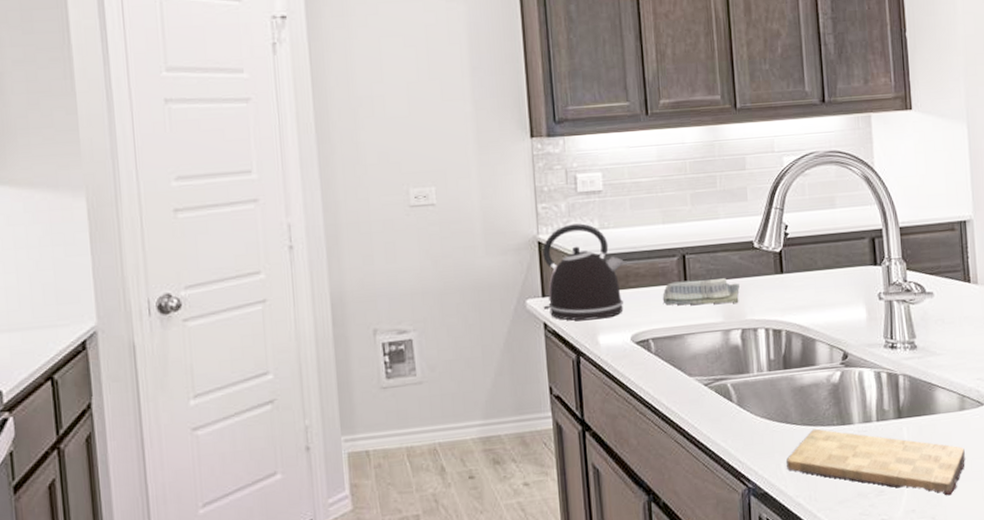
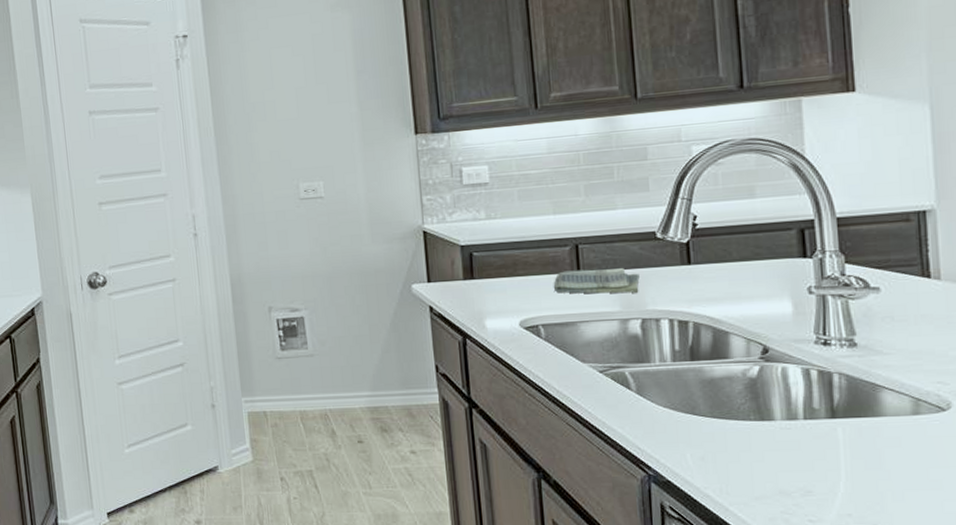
kettle: present [543,223,624,321] -> none [428,214,512,306]
cutting board: present [786,428,965,496] -> none [693,422,919,504]

